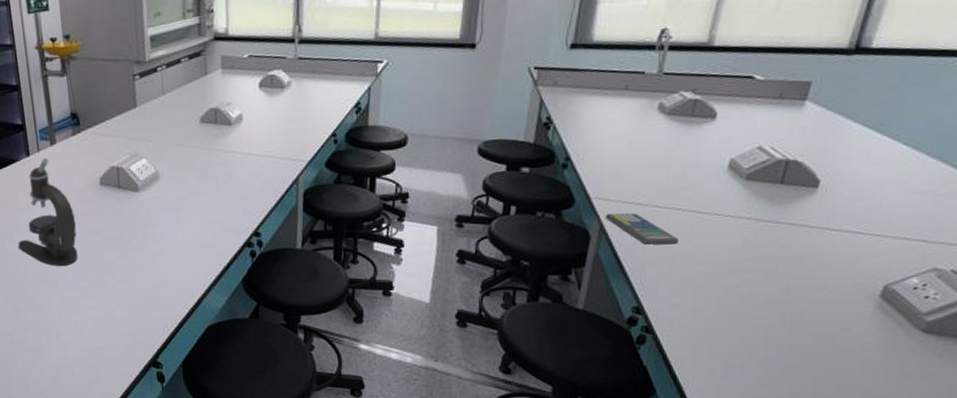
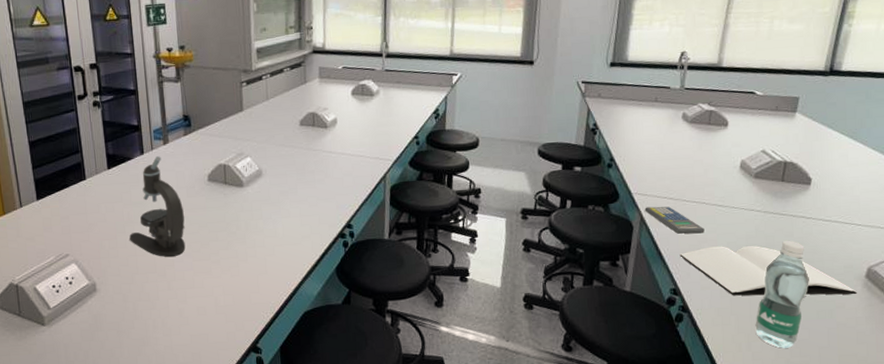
book: none [646,258,867,317] -> present [679,245,857,296]
bottle: none [734,252,807,376] -> present [755,240,809,348]

